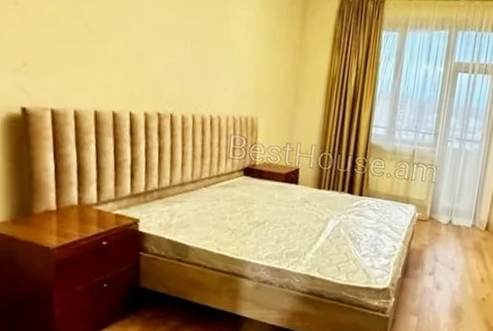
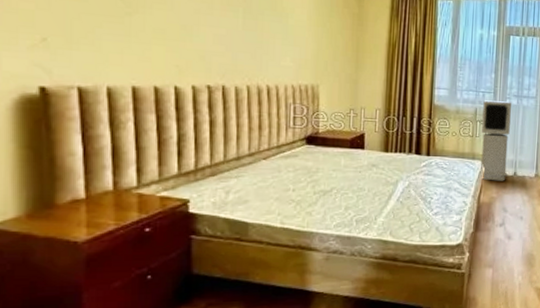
air purifier: none [414,141,453,229] -> present [481,100,511,181]

